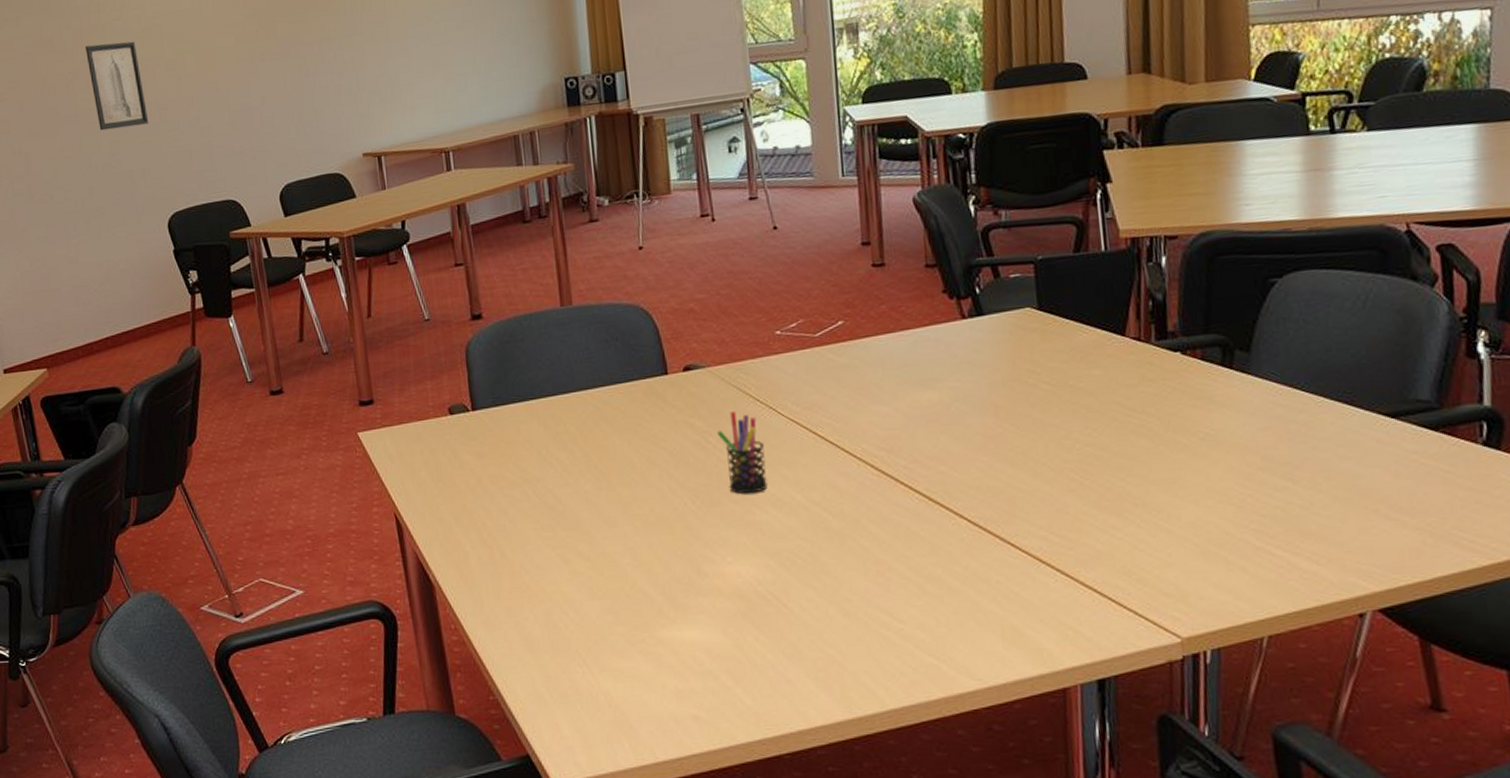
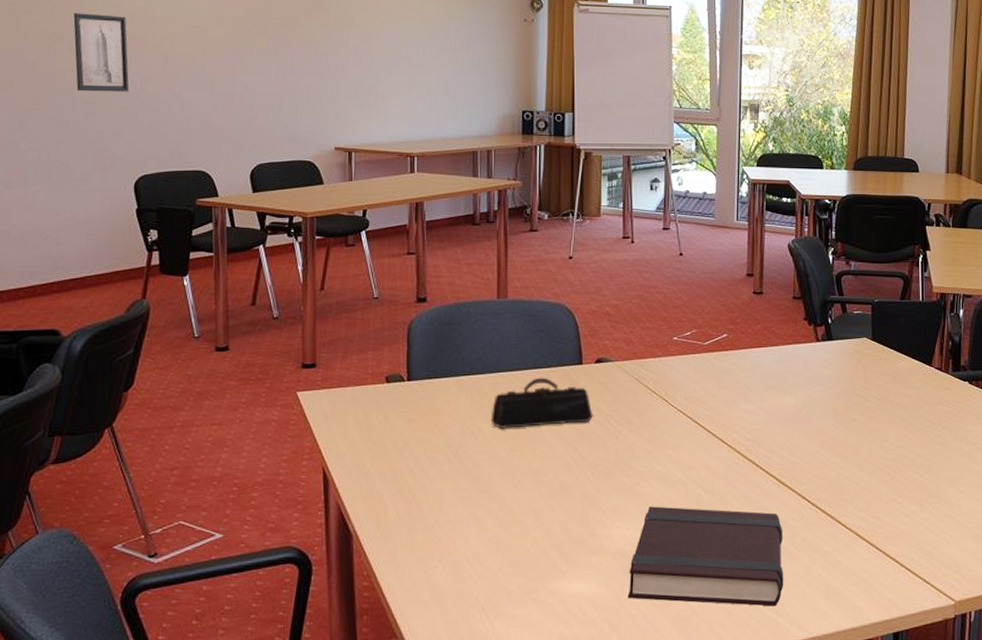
pencil case: none [568,393,687,458] -> present [490,377,593,430]
pen holder: present [717,411,768,494] -> none [618,400,655,469]
book: none [749,536,945,651] -> present [628,506,784,607]

